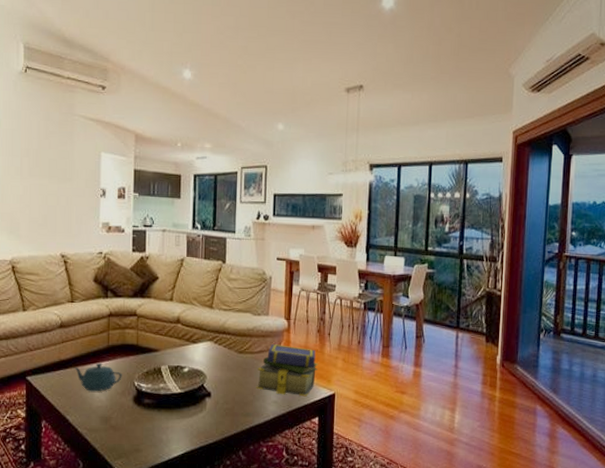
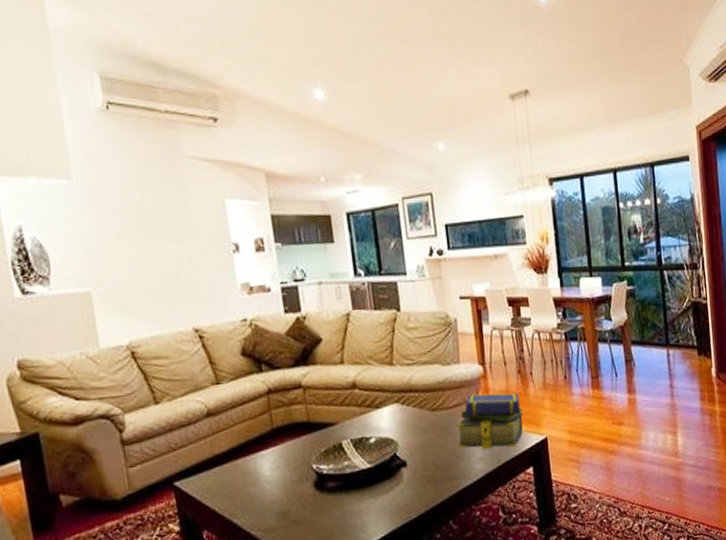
teapot: present [73,363,122,392] -> none [232,450,296,486]

